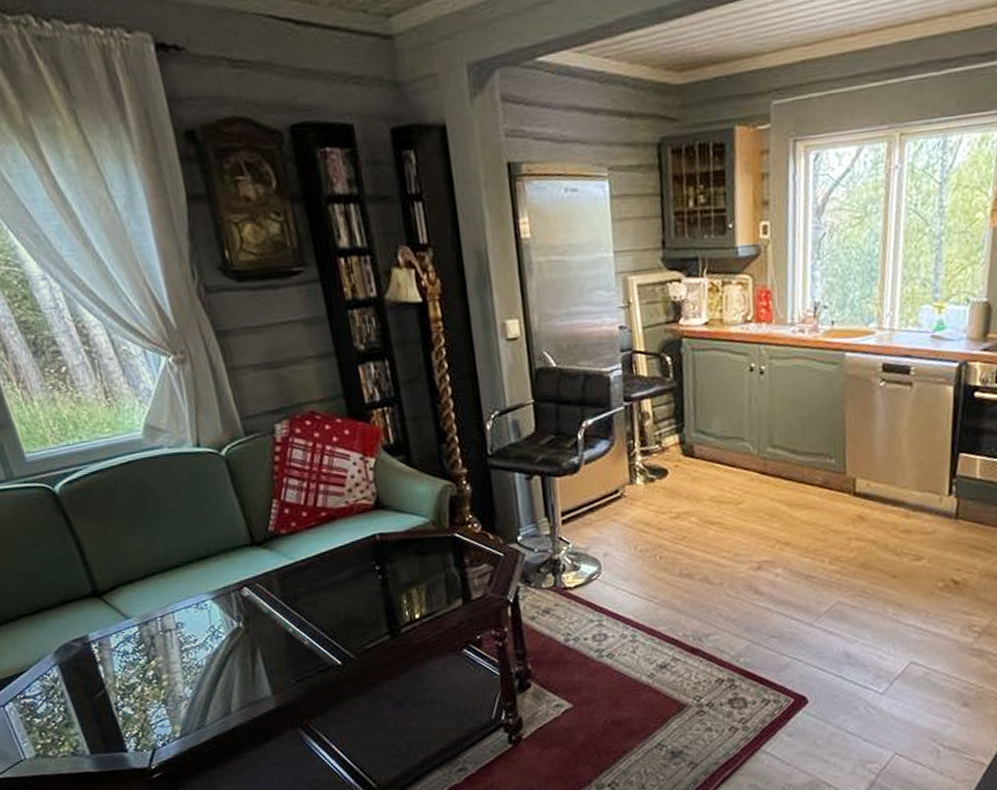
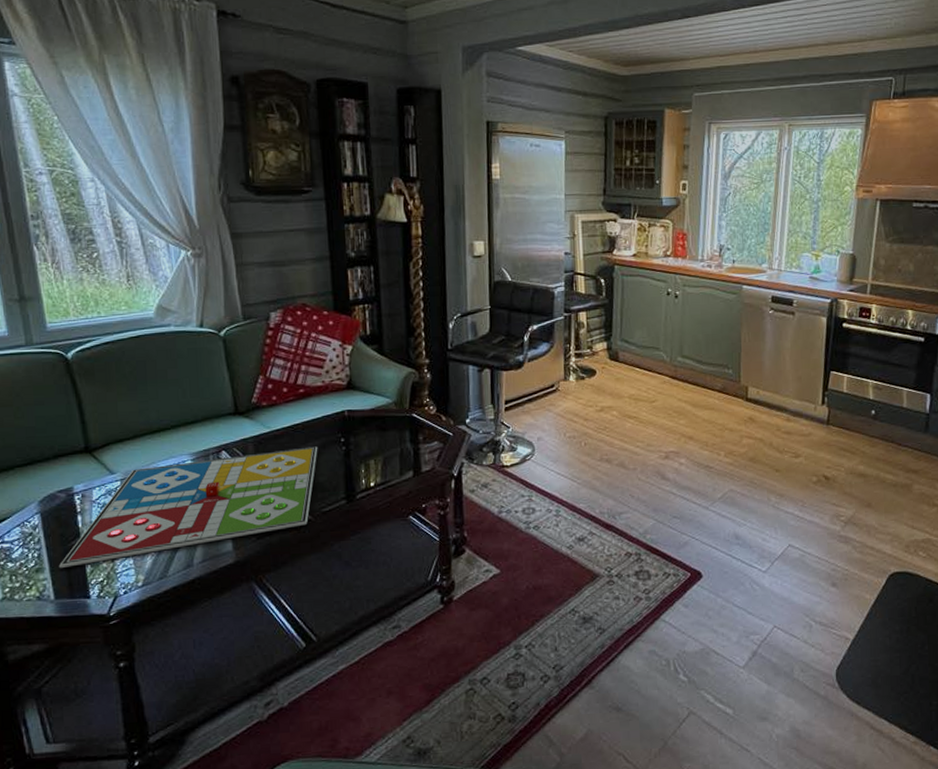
gameboard: none [88,576,351,723] -> present [58,446,318,569]

